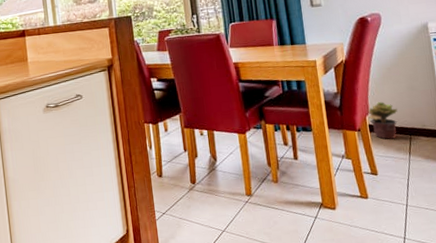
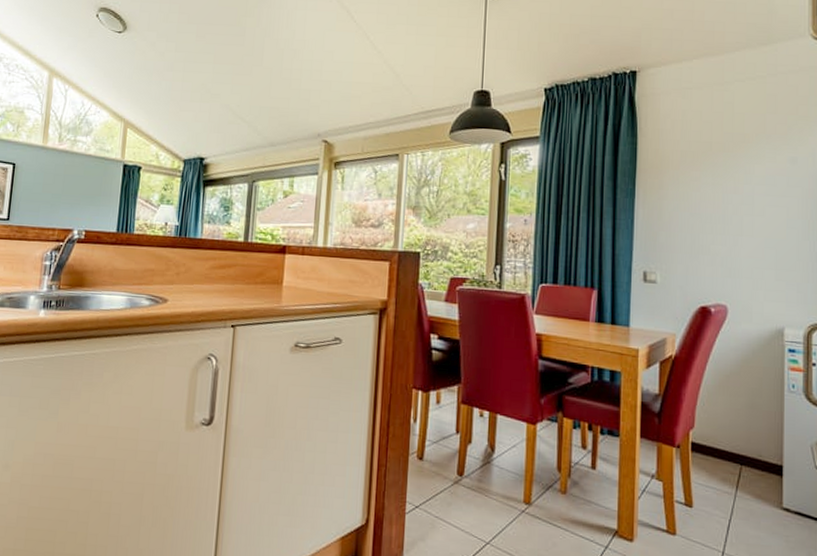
potted plant: present [367,101,398,139] -> none [691,414,730,465]

